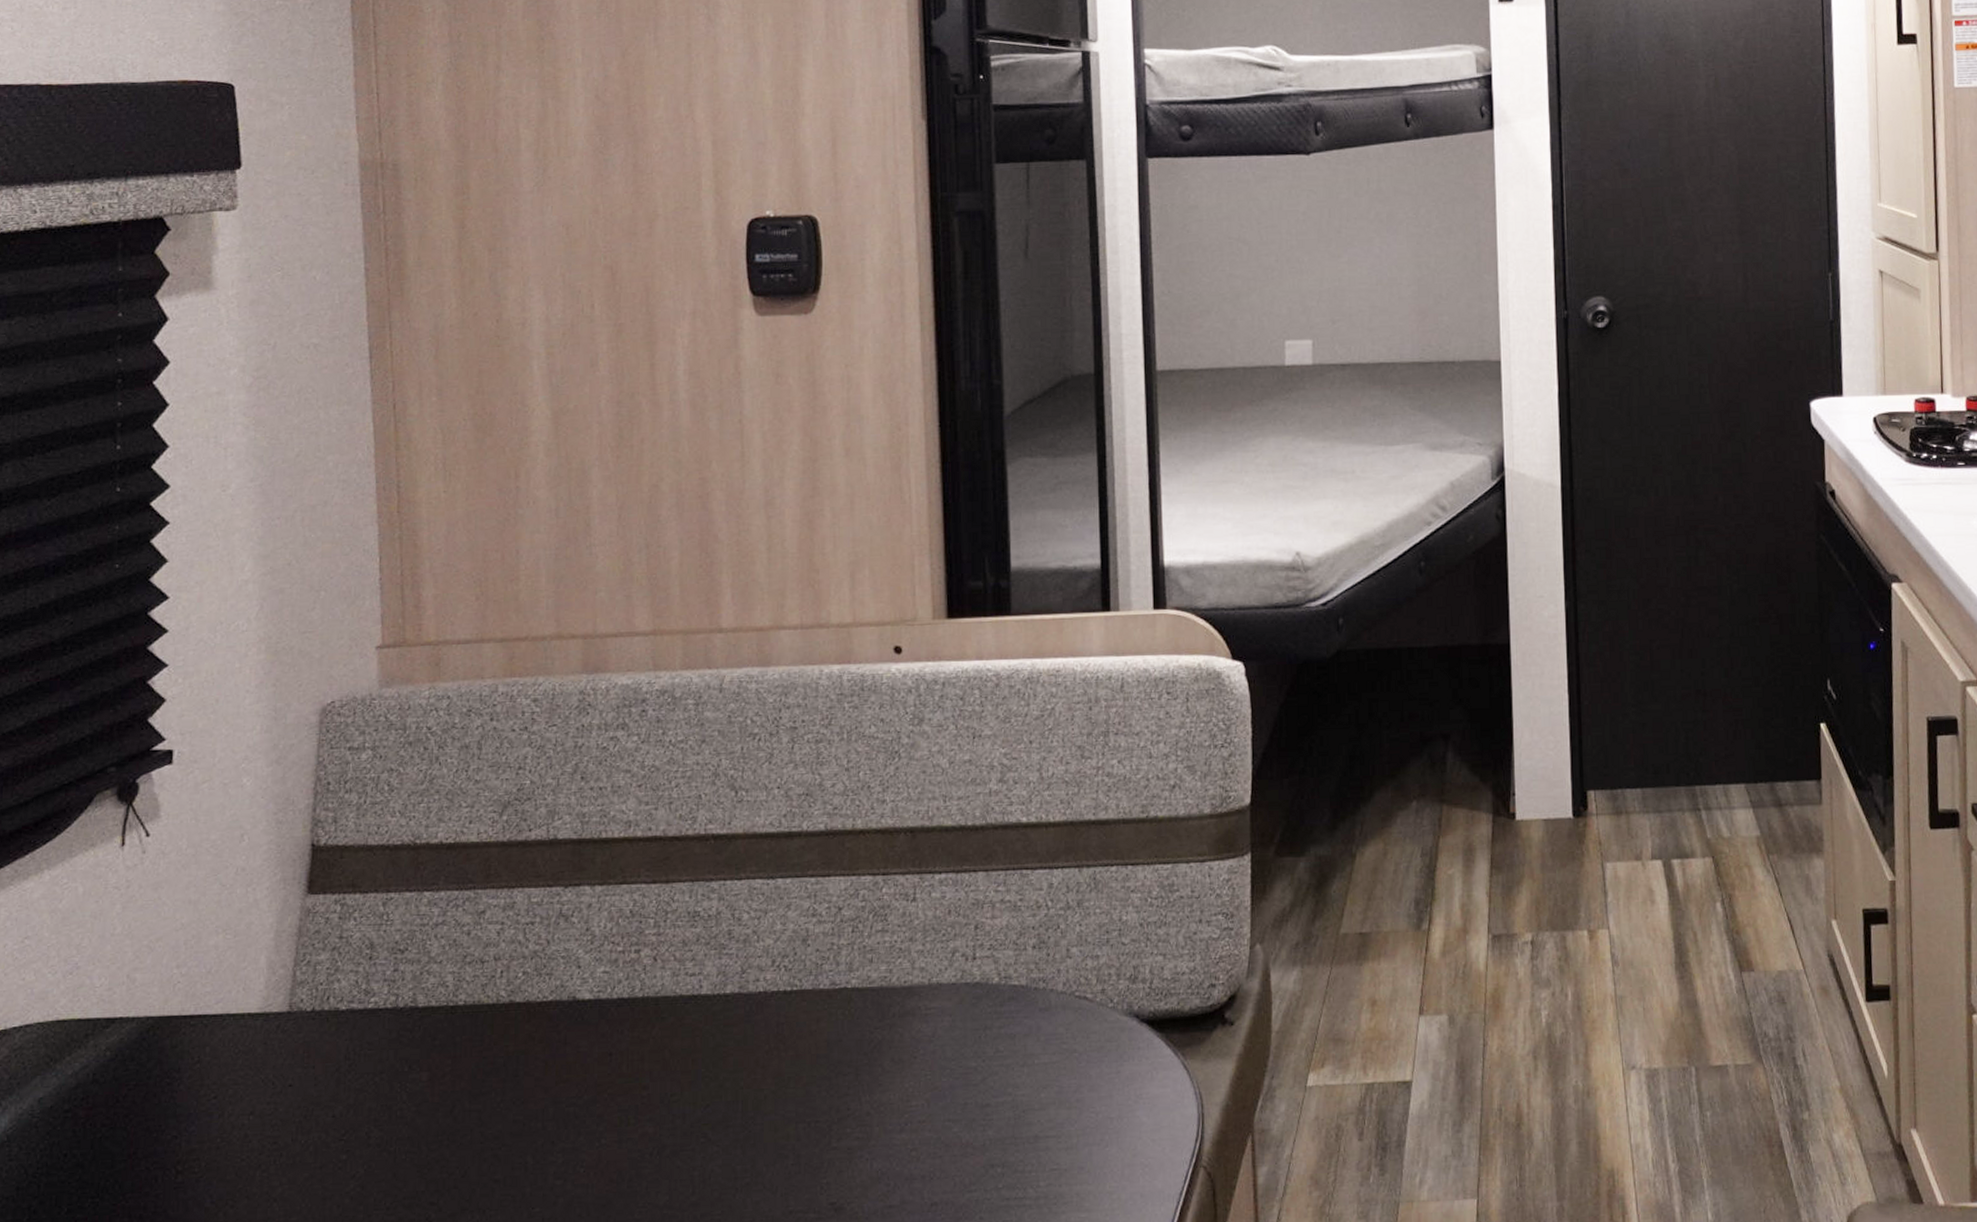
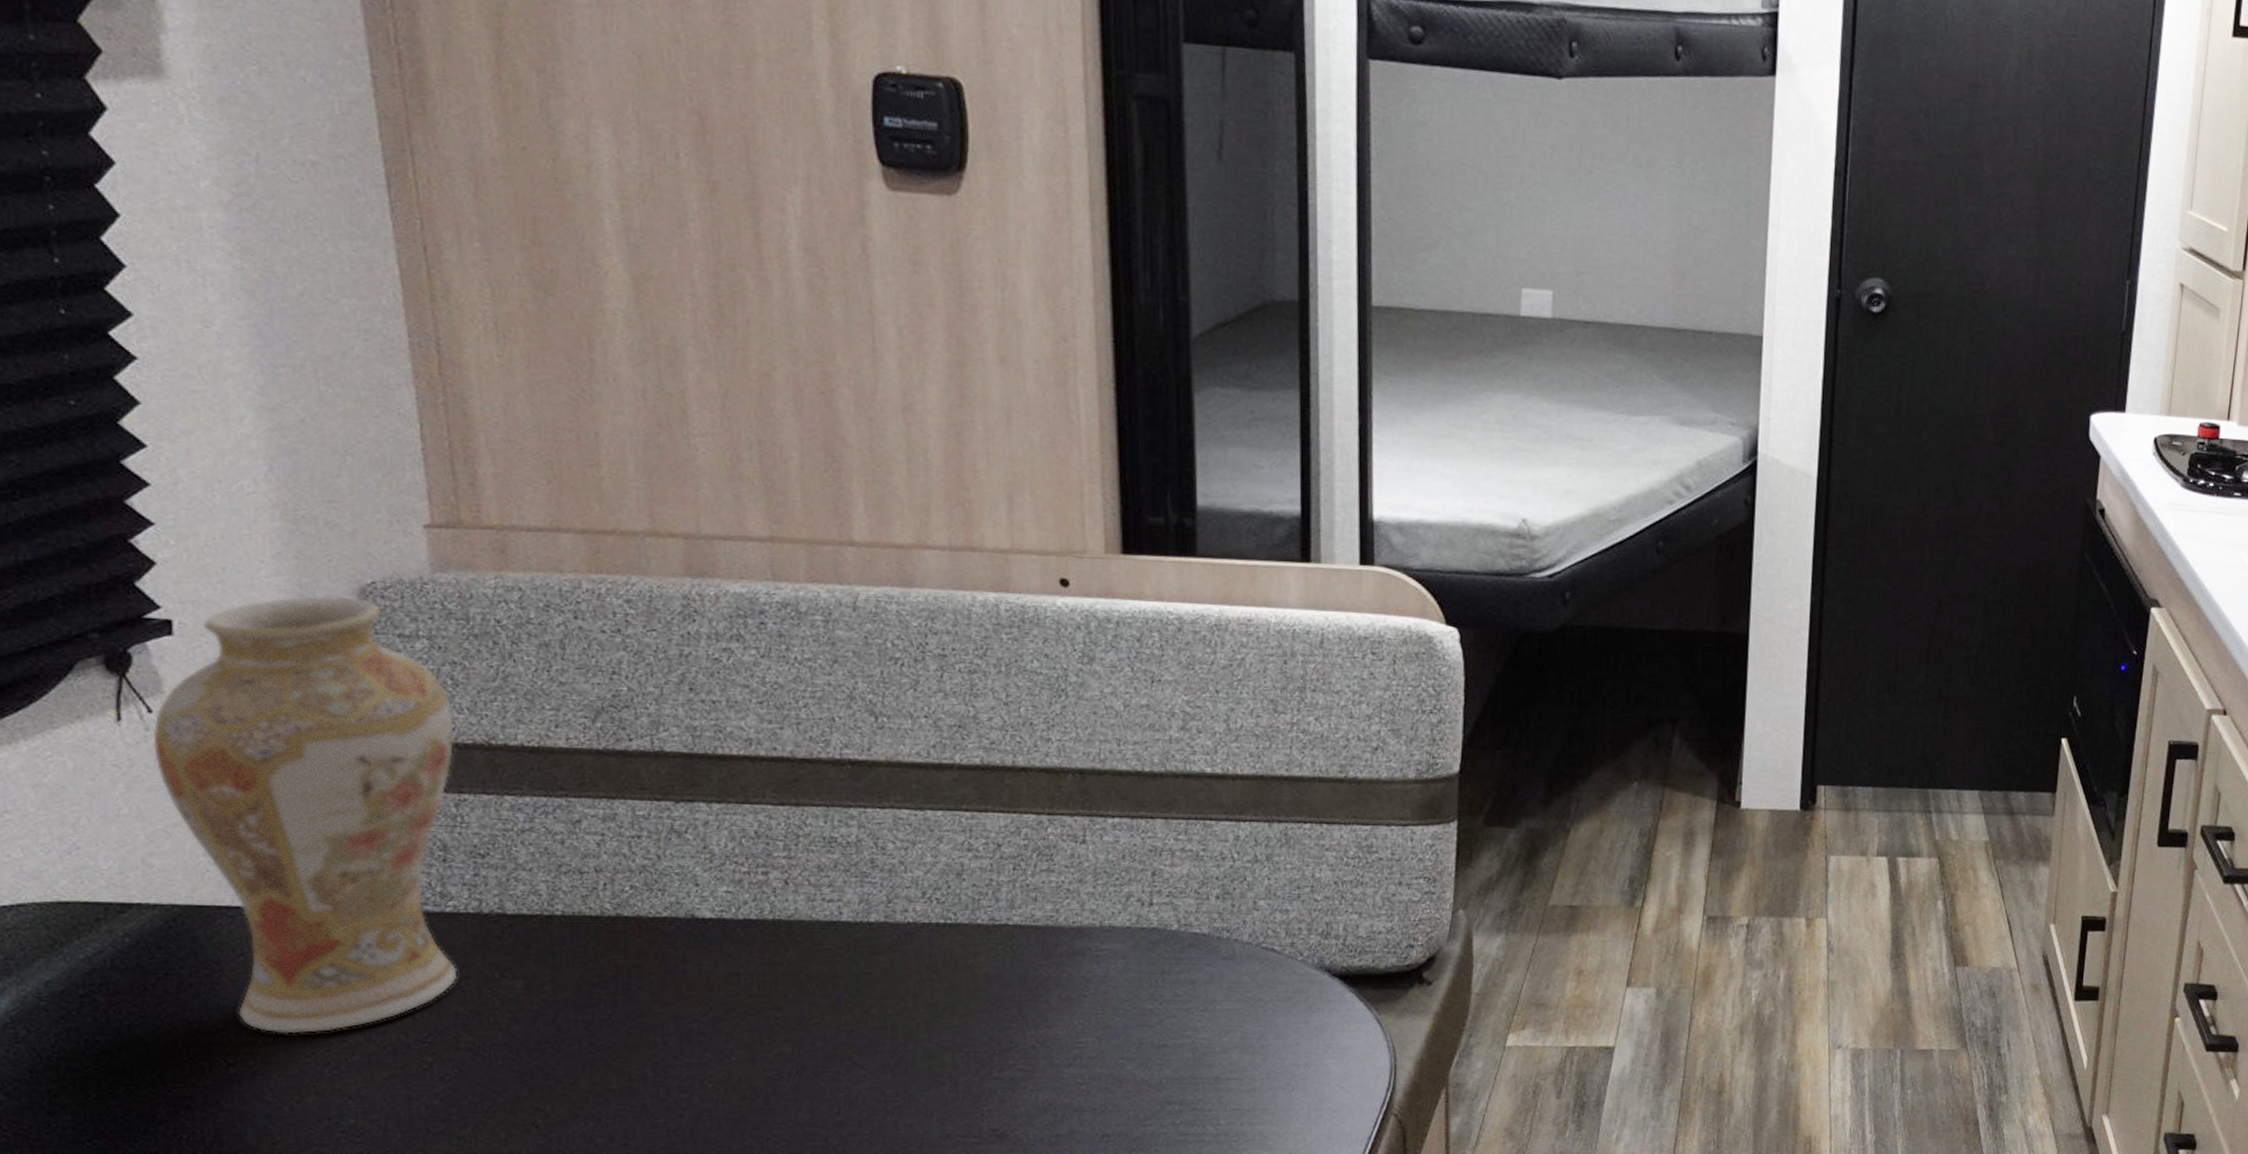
vase: none [147,716,388,1139] -> present [152,595,458,1034]

